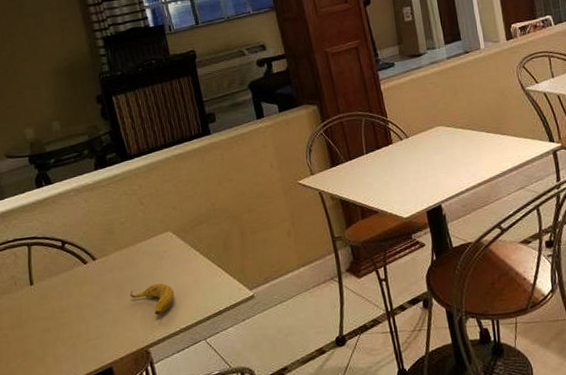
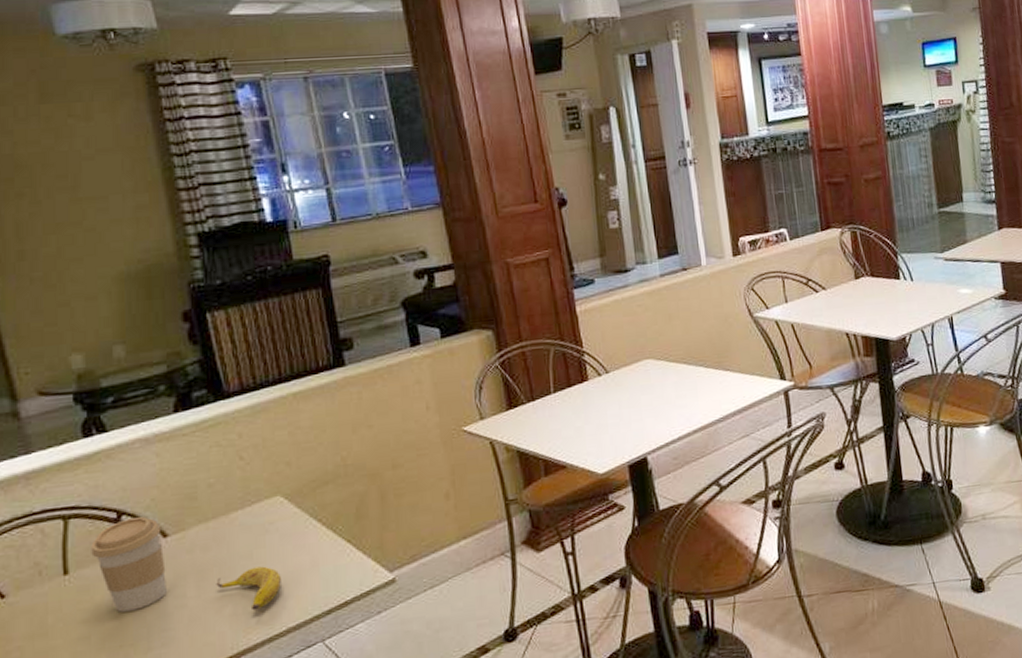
coffee cup: none [46,245,98,313] -> present [91,517,167,612]

